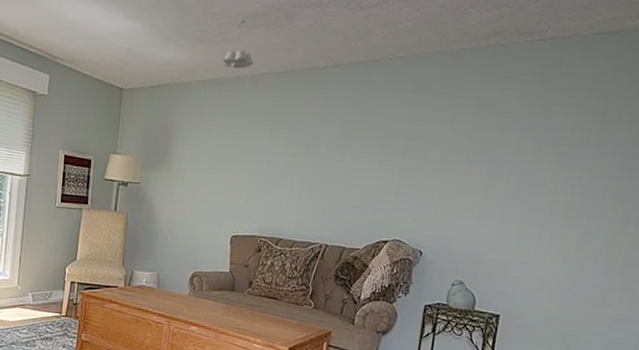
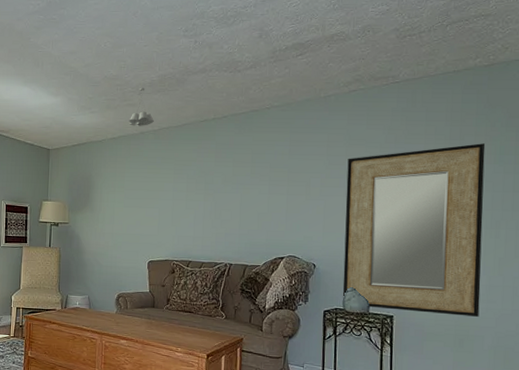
home mirror: none [448,122,630,321] -> present [342,143,486,317]

